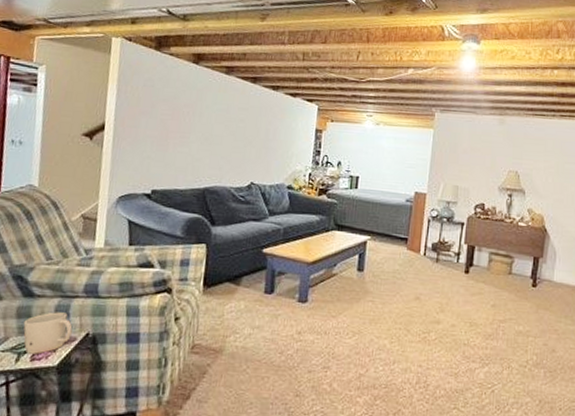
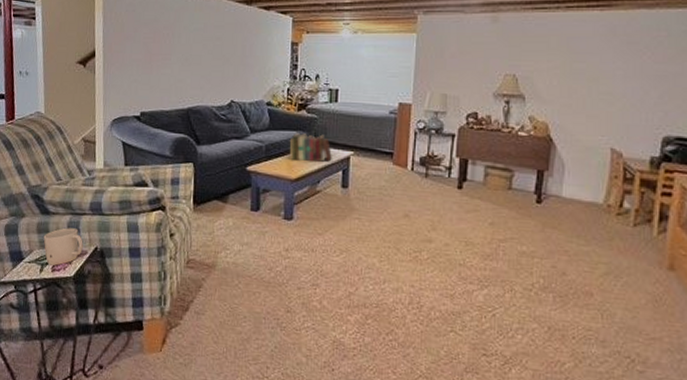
books: none [308,216,350,246] -> present [289,132,332,162]

